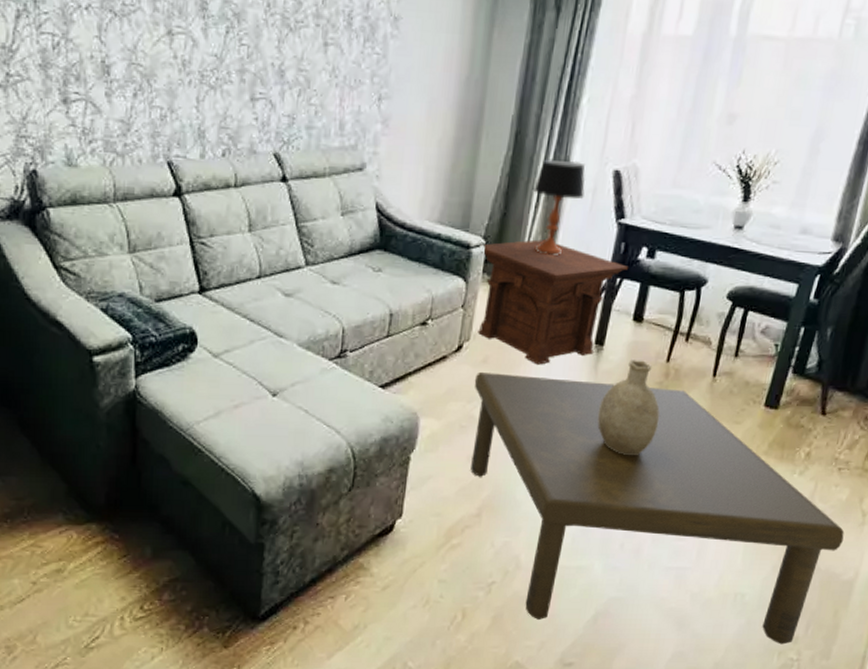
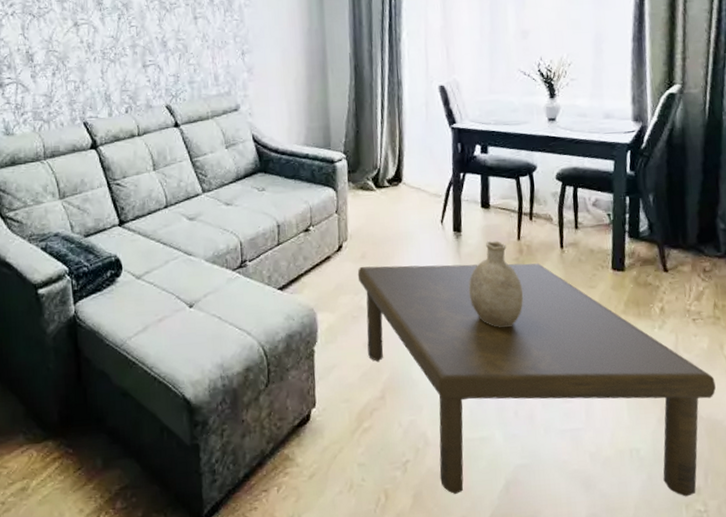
side table: present [478,239,629,365] -> none [342,149,469,255]
table lamp: present [533,159,586,255] -> none [377,82,419,161]

